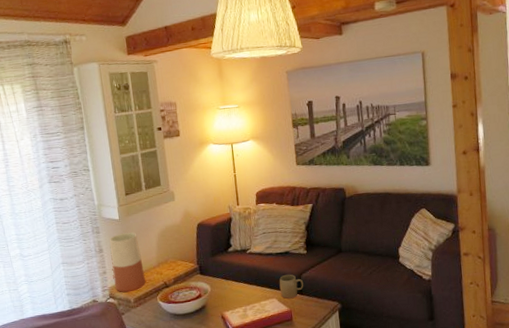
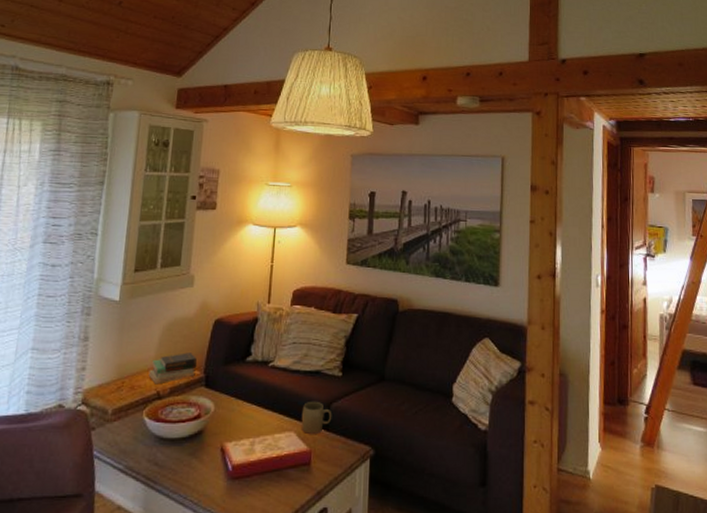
vase: present [110,232,146,293] -> none [92,319,137,400]
books: none [154,251,191,277] -> present [148,352,197,385]

